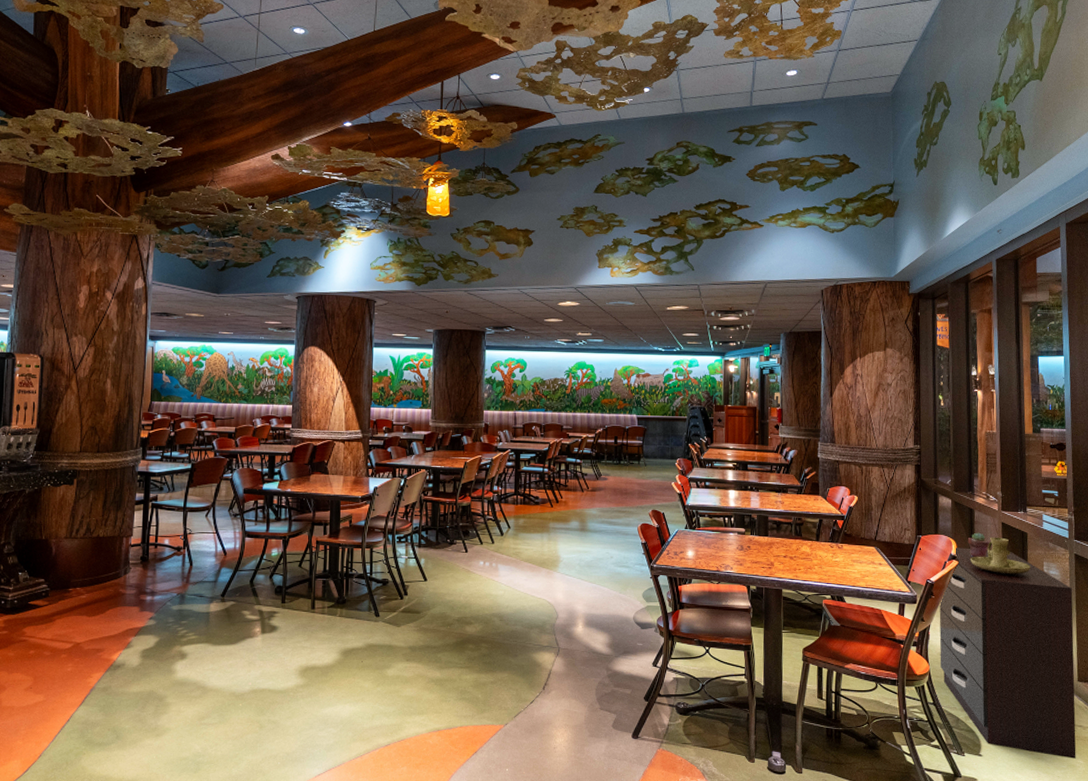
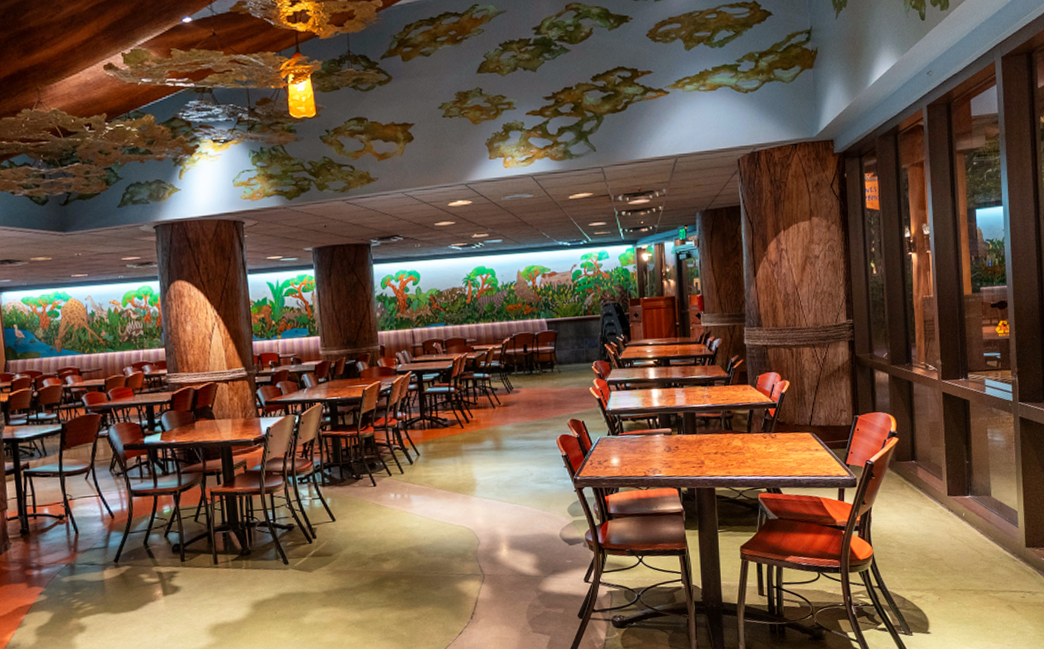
dresser: present [939,547,1076,759] -> none [881,422,1026,626]
potted succulent: present [967,532,990,558] -> none [907,405,931,433]
candle holder: present [970,537,1031,575] -> none [910,408,974,446]

